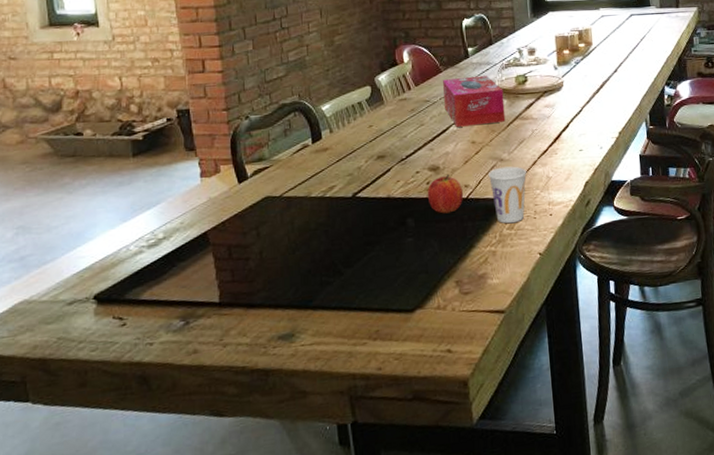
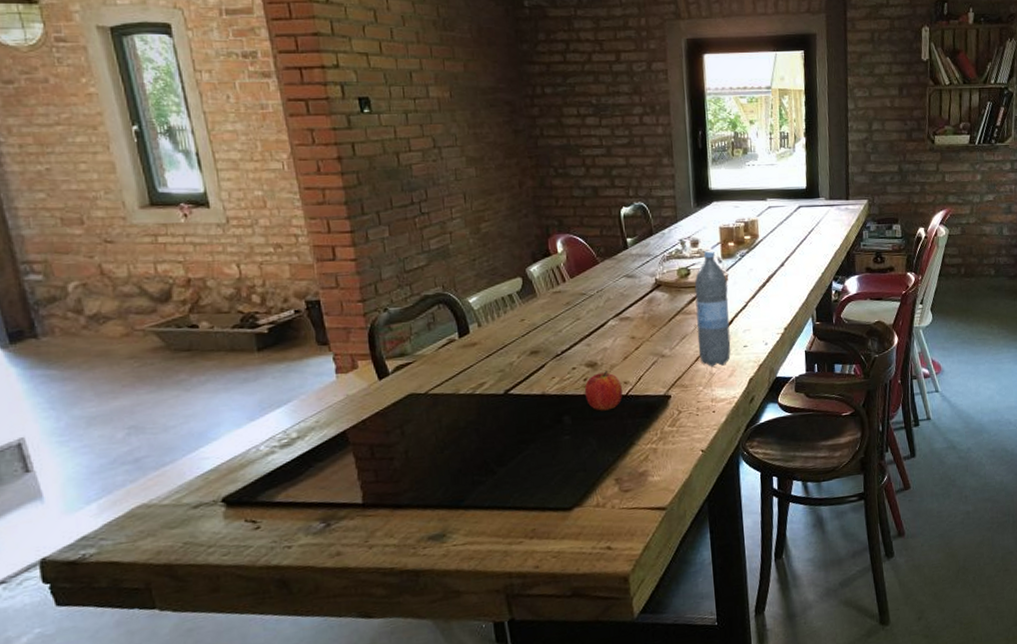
tissue box: present [443,75,506,127] -> none [600,267,667,322]
cup: present [488,166,527,224] -> none [648,362,690,421]
water bottle: none [531,57,567,171] -> present [694,250,731,367]

